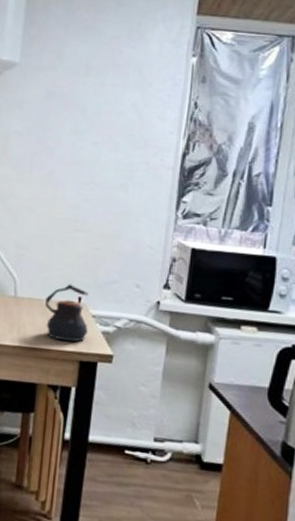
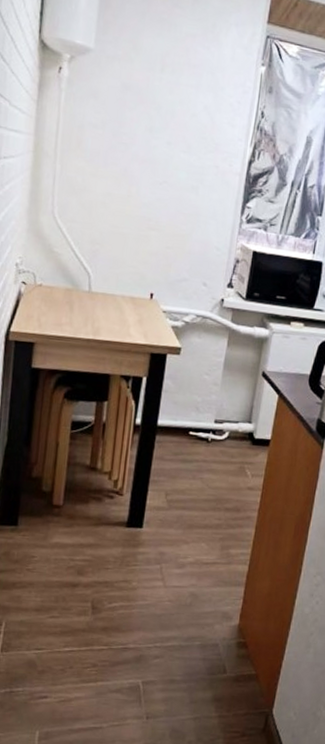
teapot: present [45,284,89,343] -> none [119,280,160,336]

